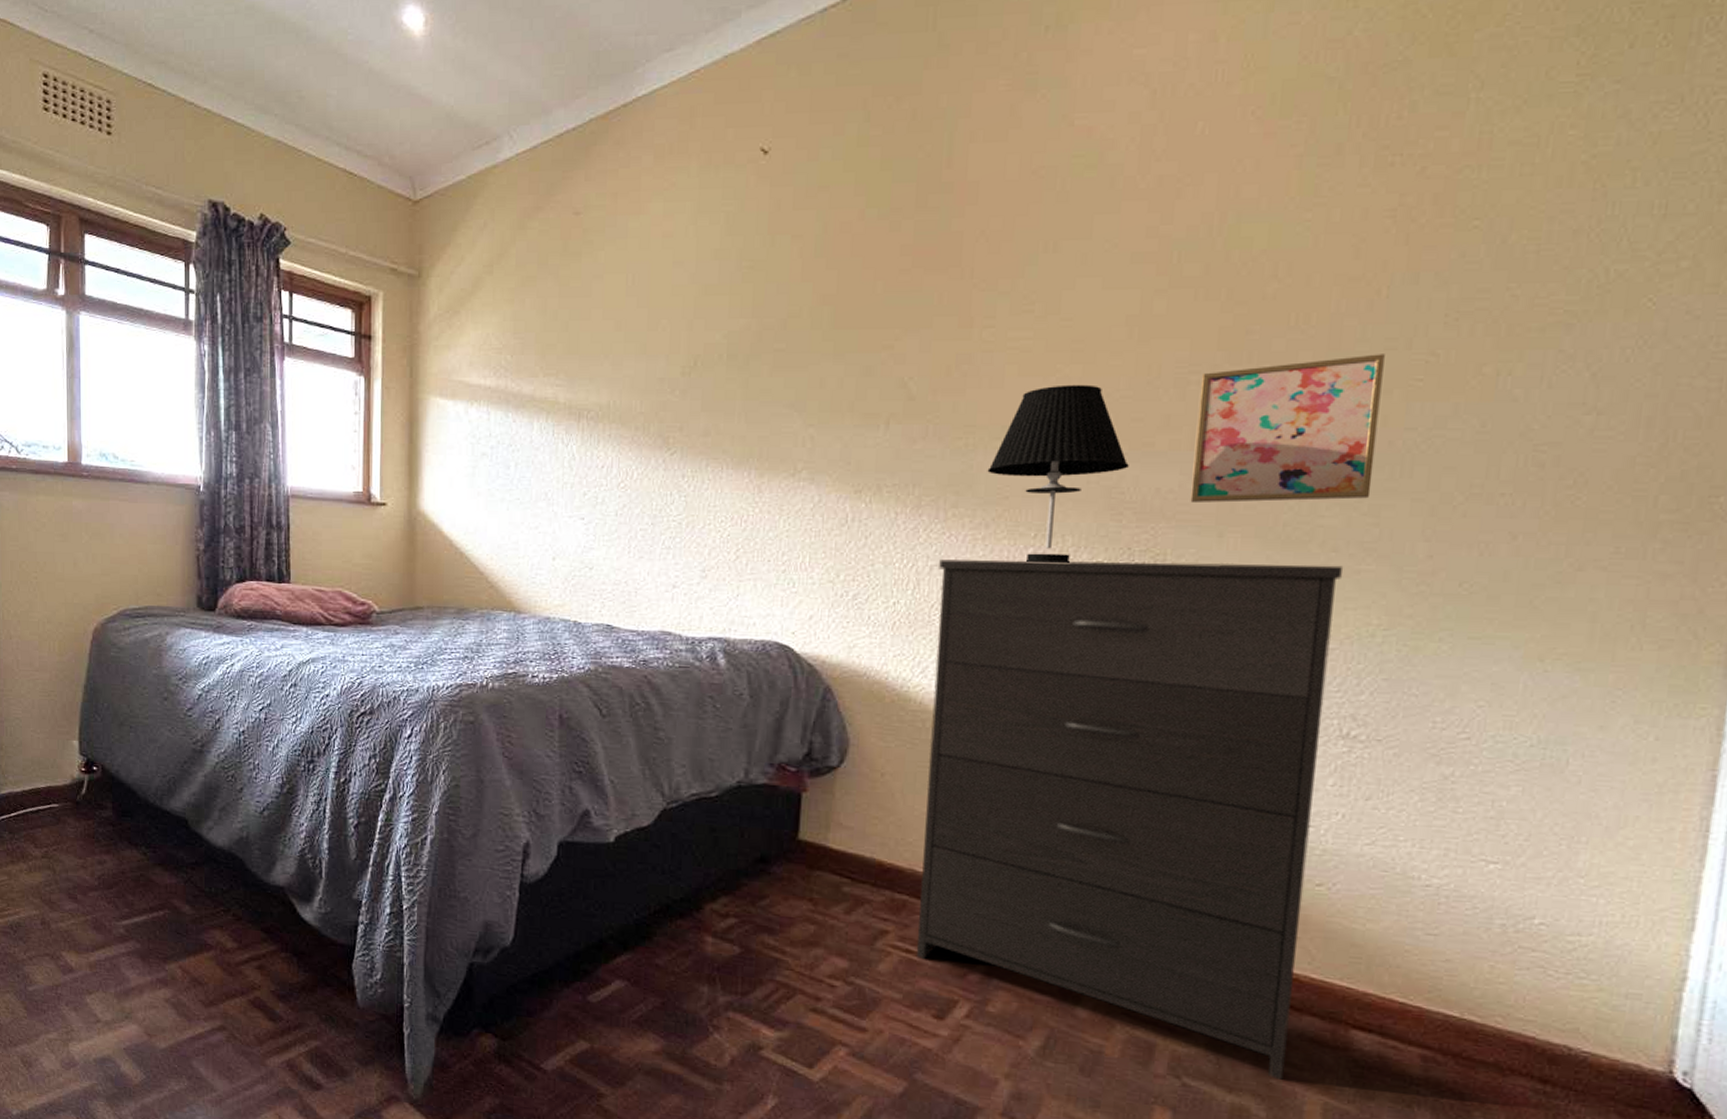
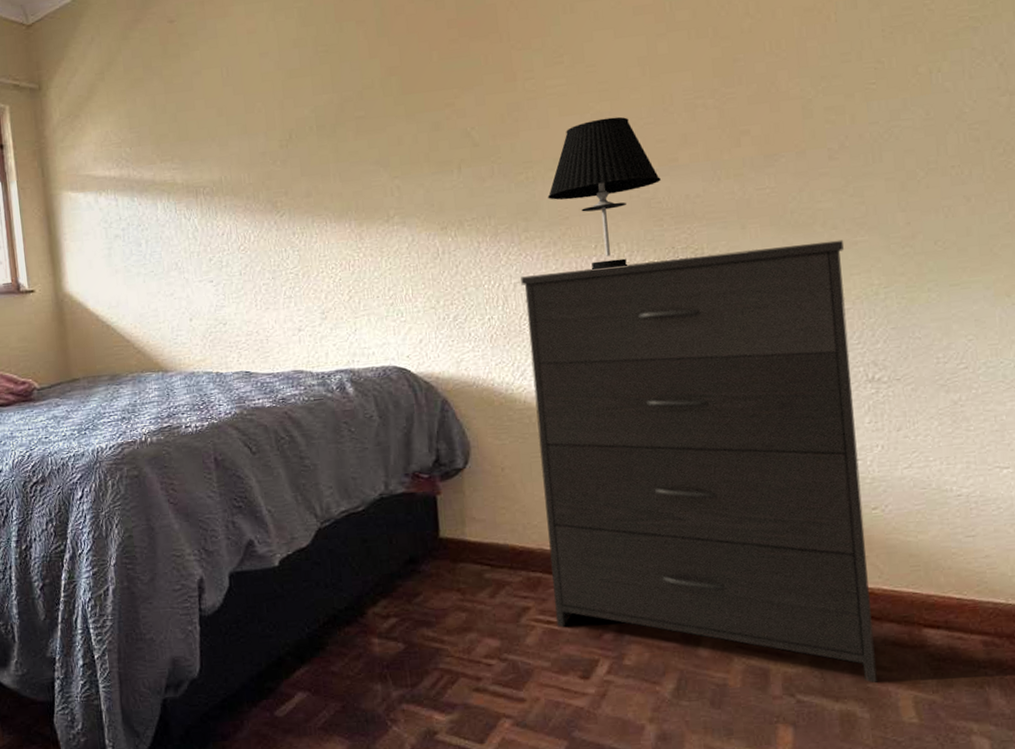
wall art: present [1190,354,1385,504] -> none [706,66,853,204]

